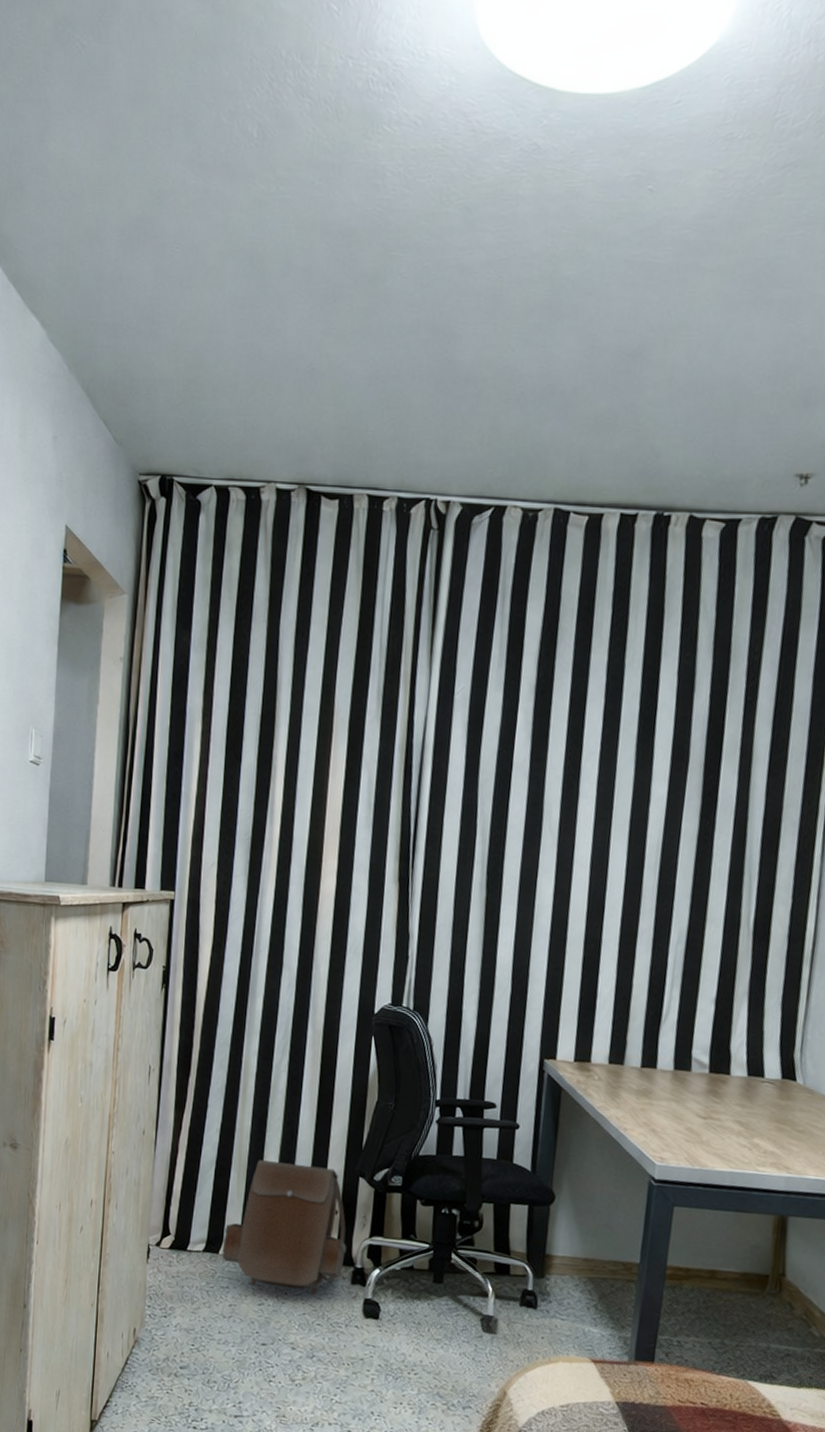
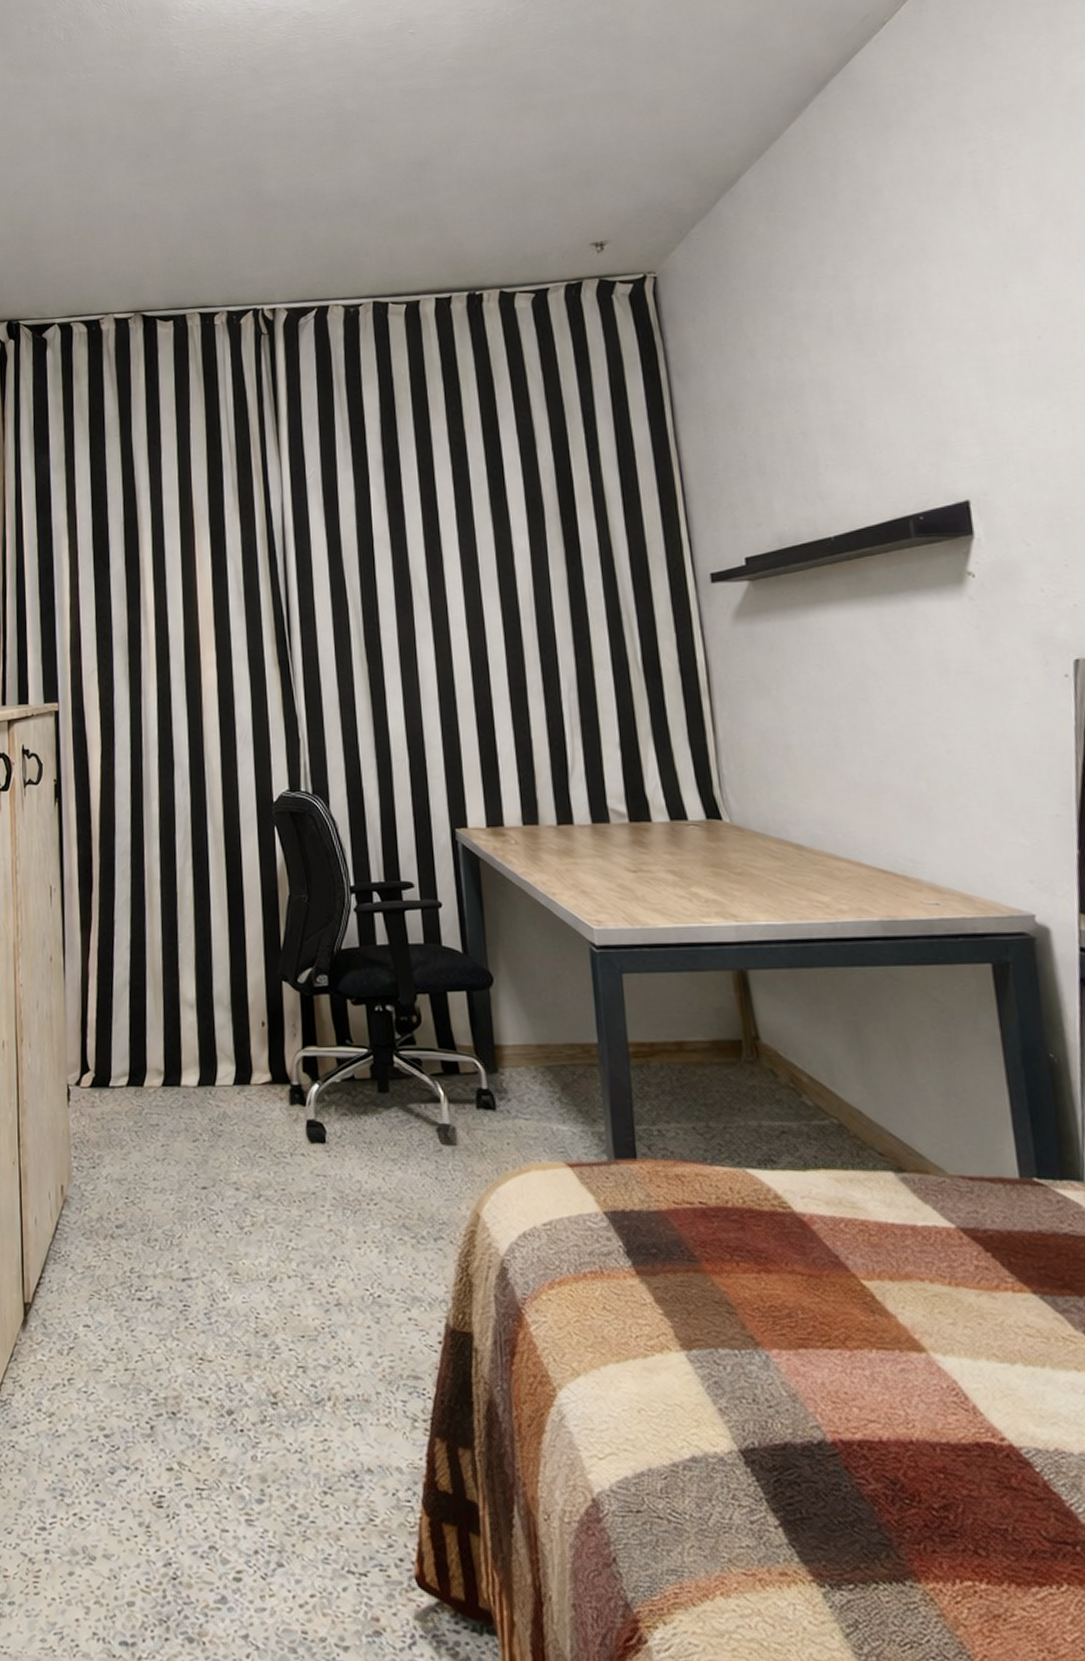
backpack: present [222,1160,347,1295] -> none [147,974,280,1123]

